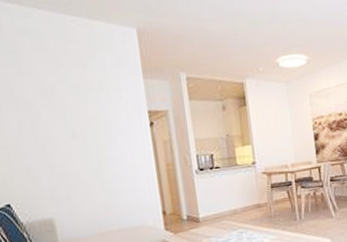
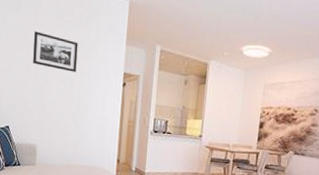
picture frame: none [20,81,88,123] -> present [33,31,78,72]

